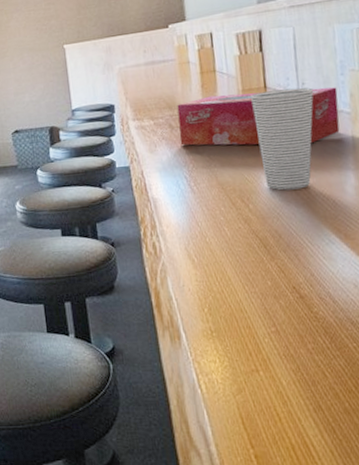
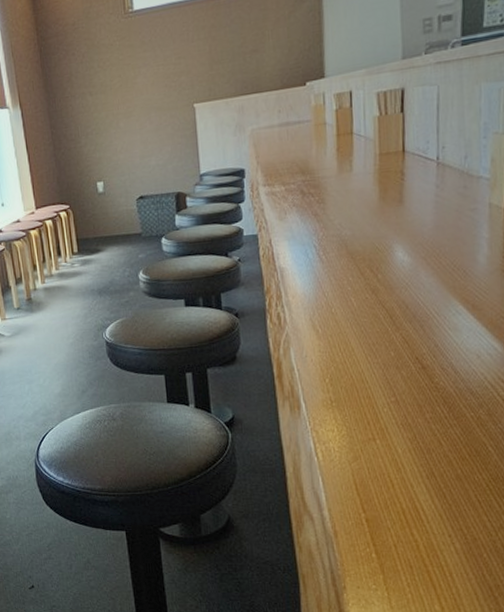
tissue box: present [177,87,340,146] -> none [310,151,479,213]
cup: present [251,87,314,191] -> none [388,151,454,260]

